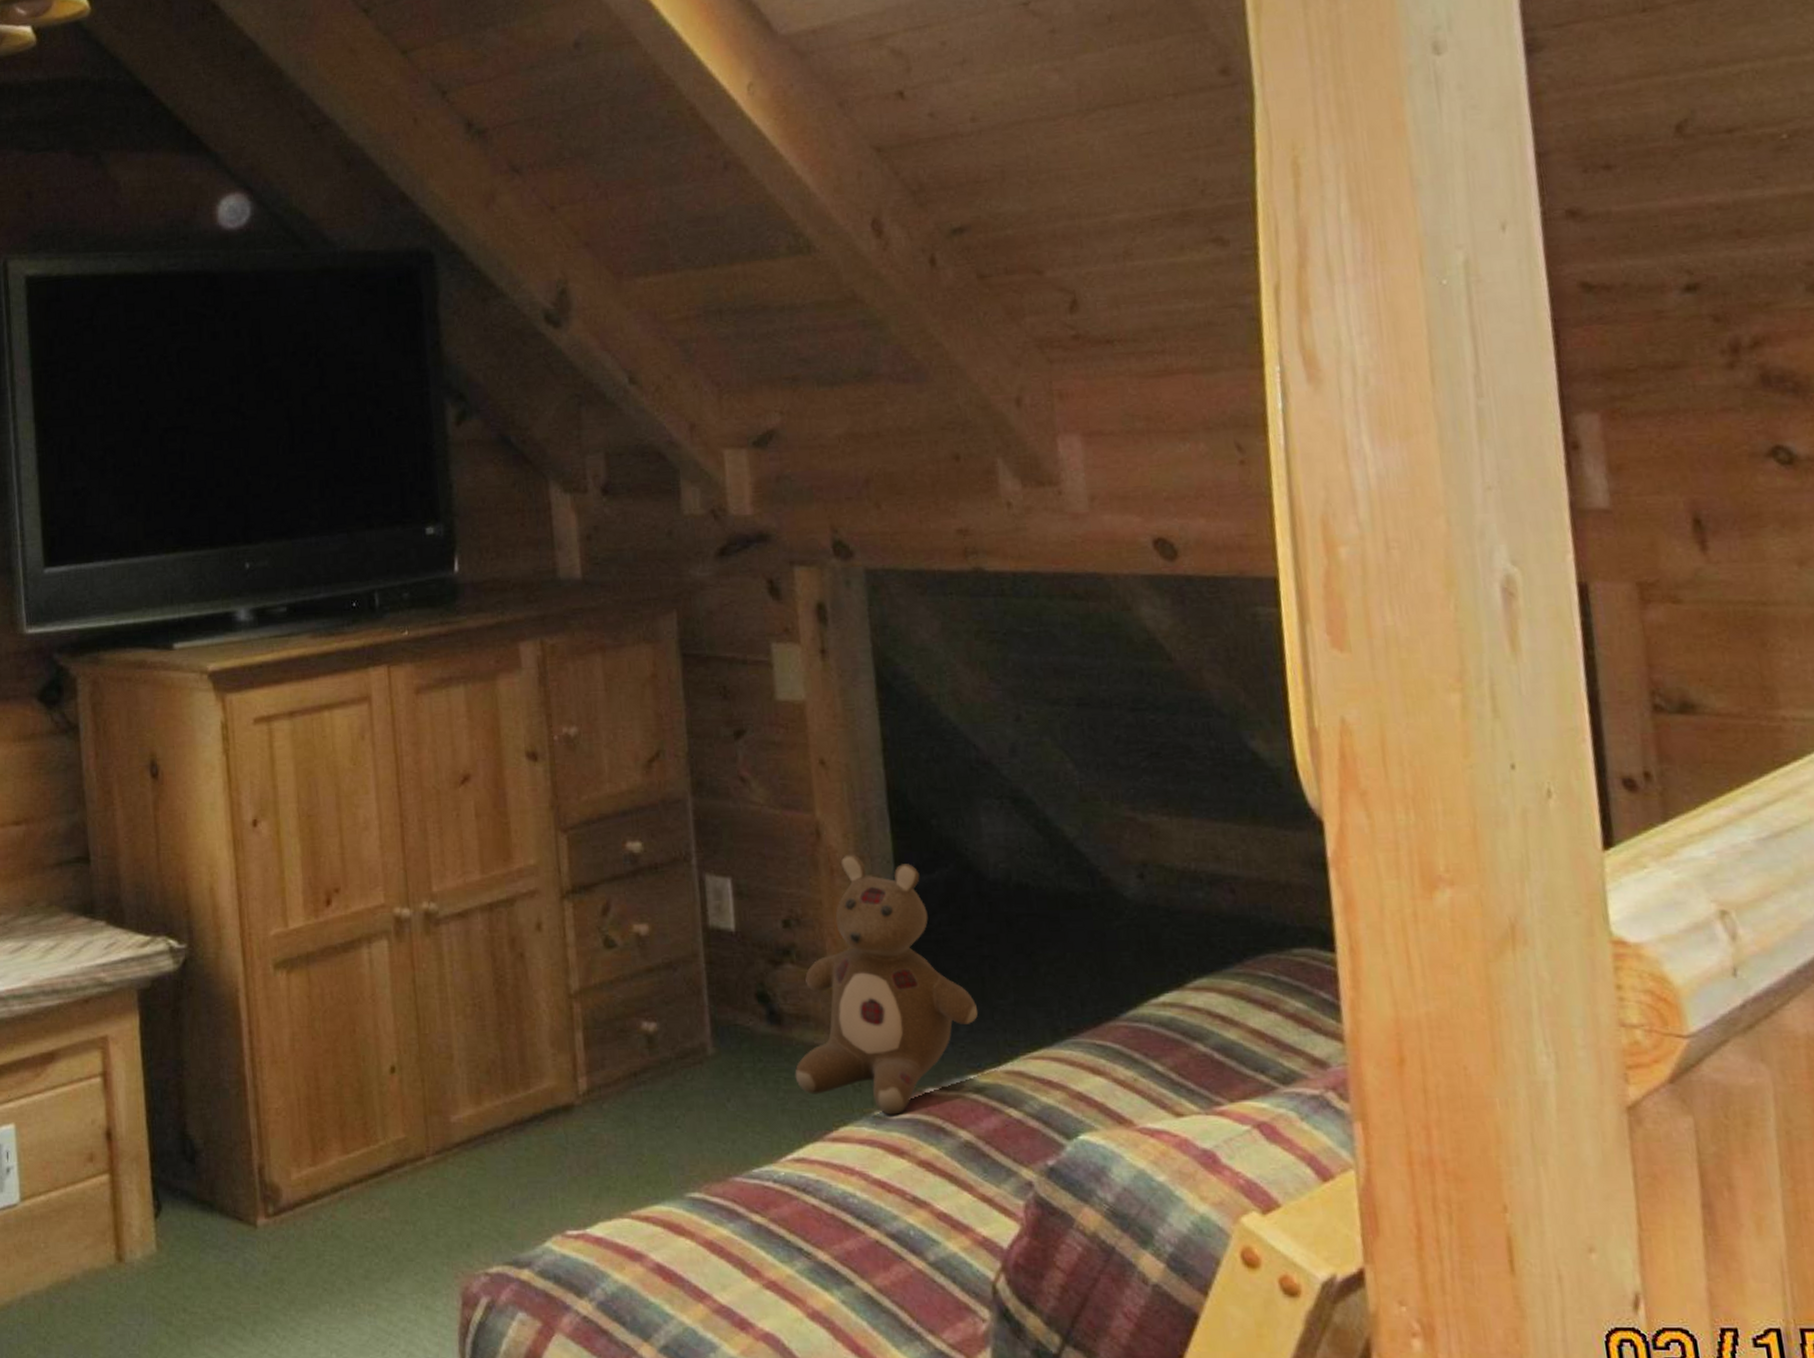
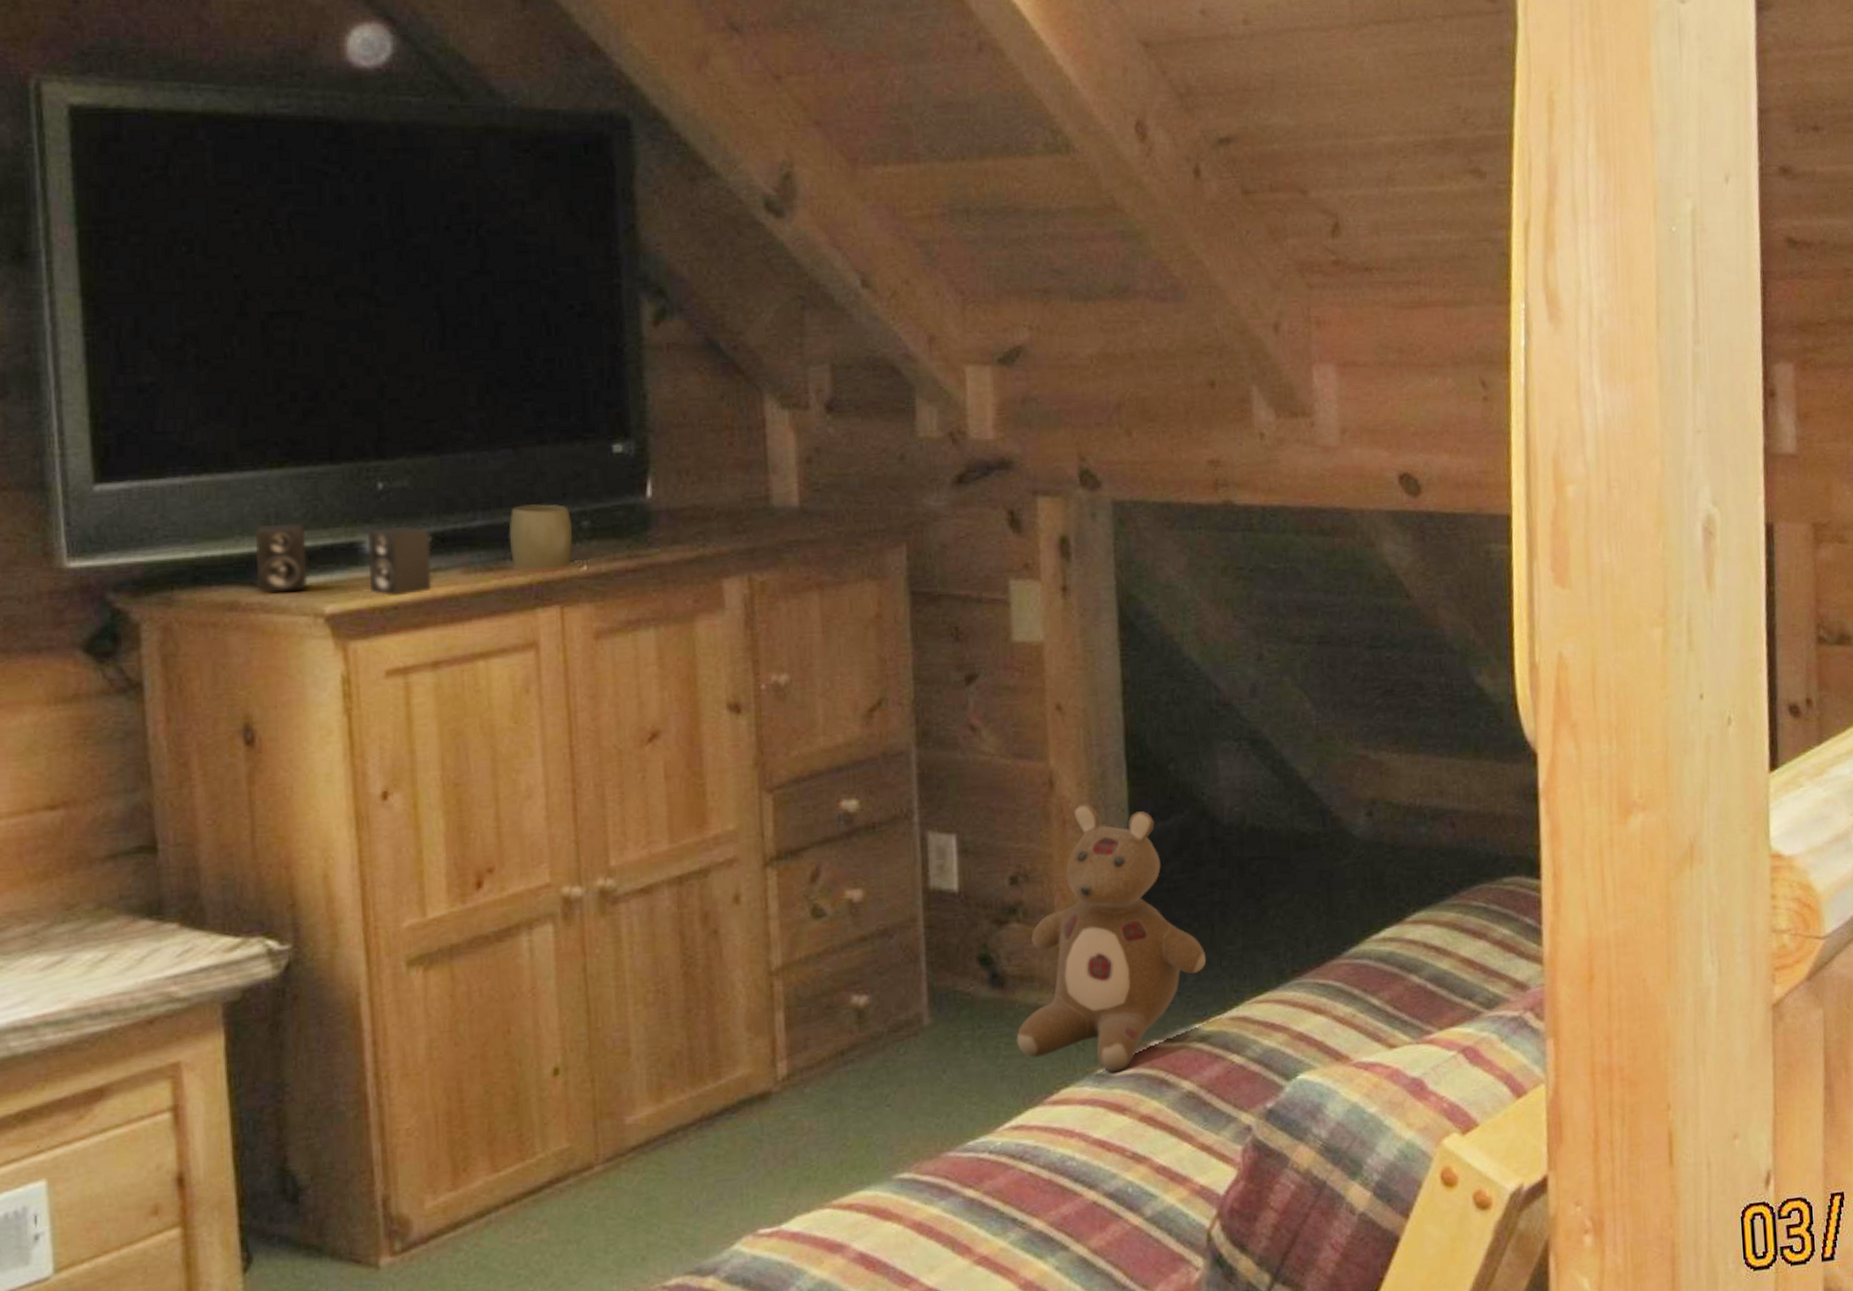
speaker: none [157,597,288,657] -> present [255,523,432,597]
mug: none [345,579,396,637] -> present [508,504,573,573]

